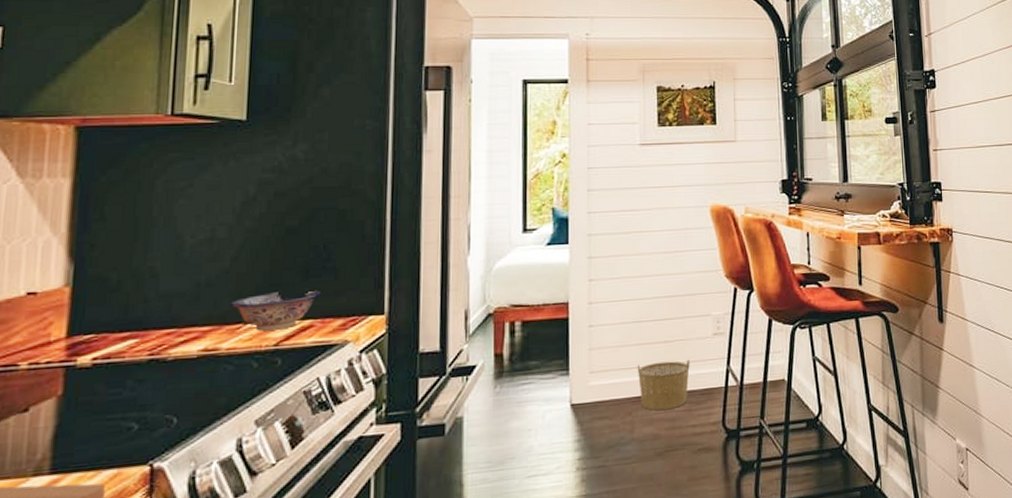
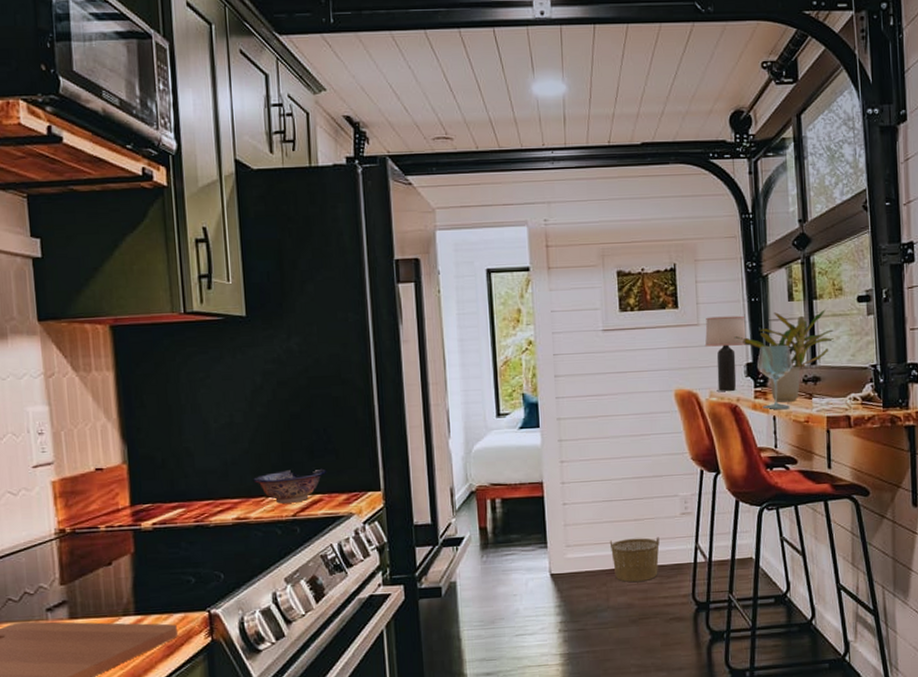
table lamp: none [741,133,782,209] -> present [704,315,746,392]
potted plant: none [769,129,864,219] -> present [733,309,834,402]
wine glass: none [792,162,826,226] -> present [757,344,793,410]

